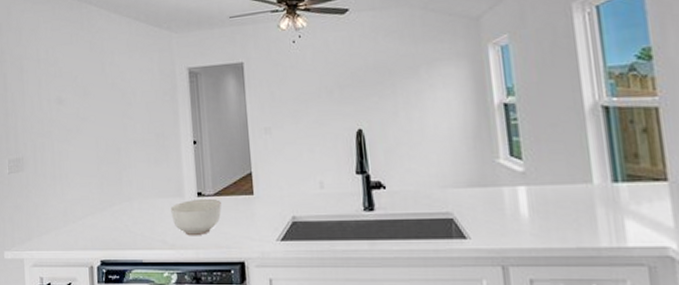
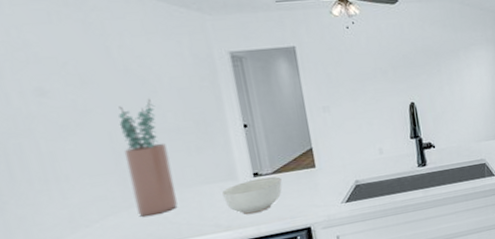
vase: none [103,110,136,221] -> present [118,98,178,217]

